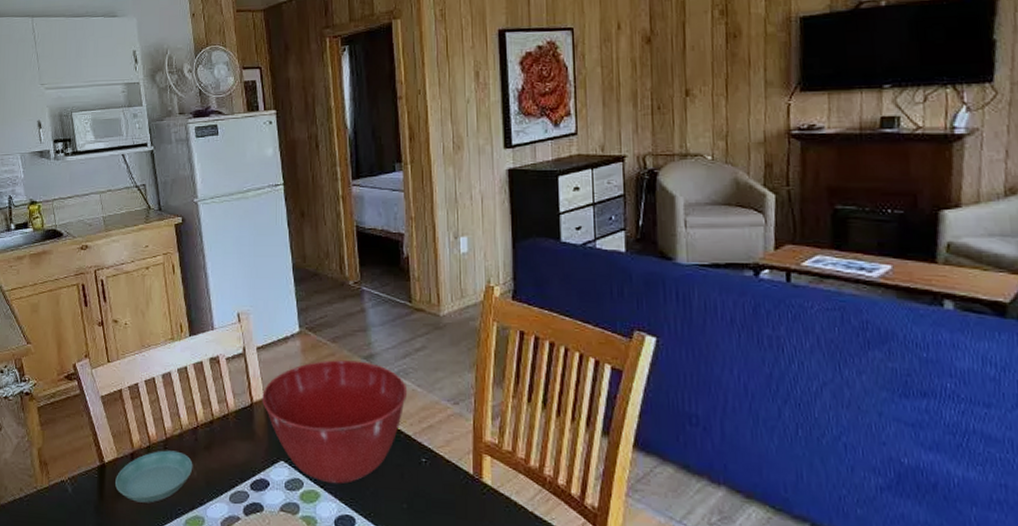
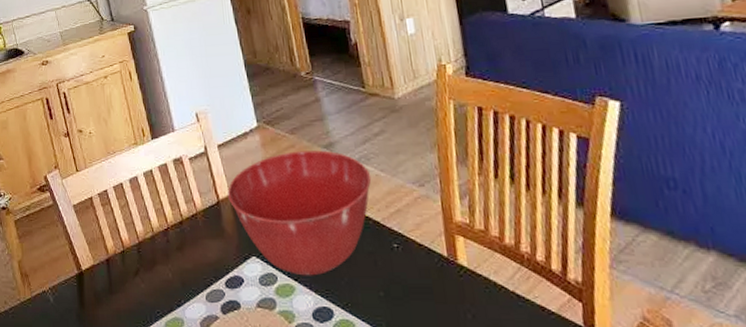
saucer: present [115,450,193,503] -> none [94,254,168,308]

